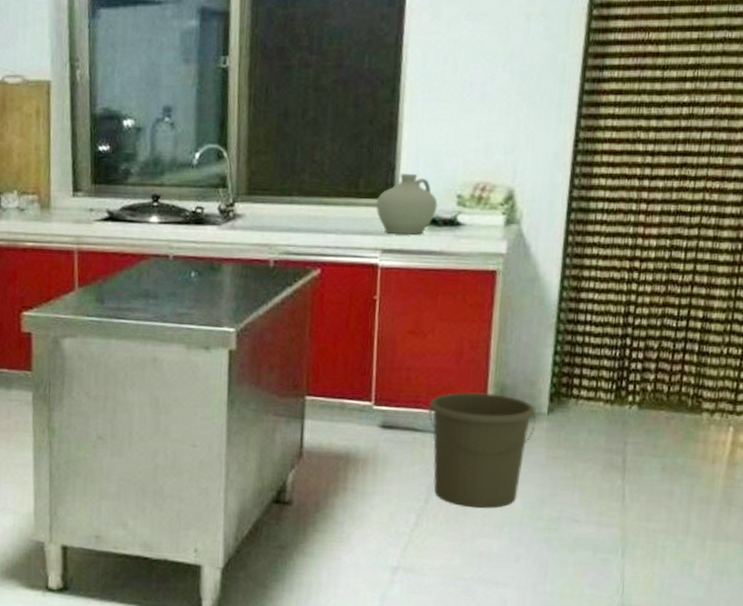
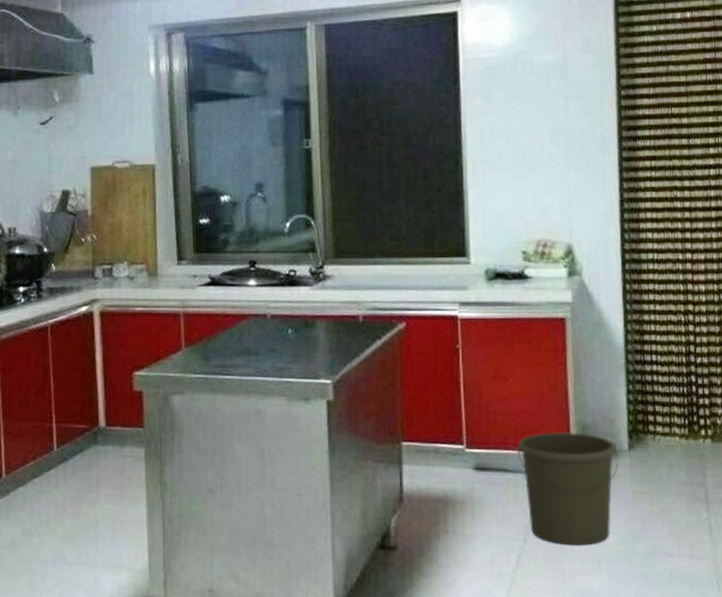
ceramic jug: present [375,172,438,235] -> none [450,233,506,288]

